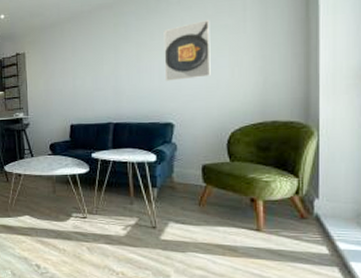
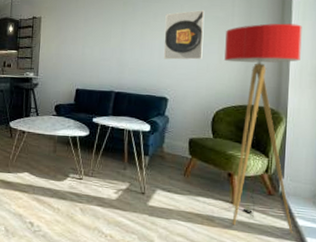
floor lamp: none [237,20,333,259] -> present [224,23,302,234]

